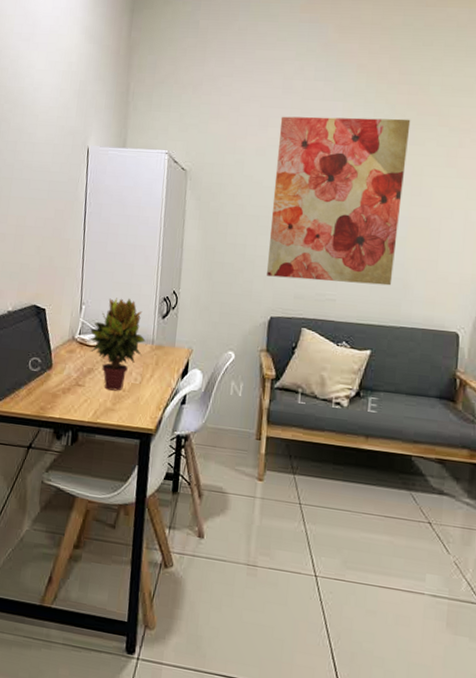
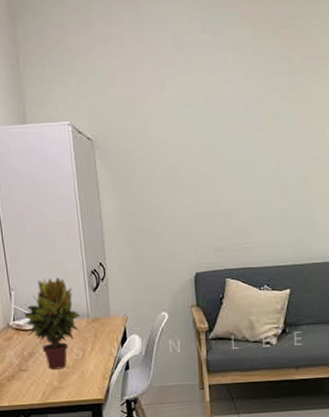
wall art: present [267,116,411,286] -> none [176,63,300,234]

